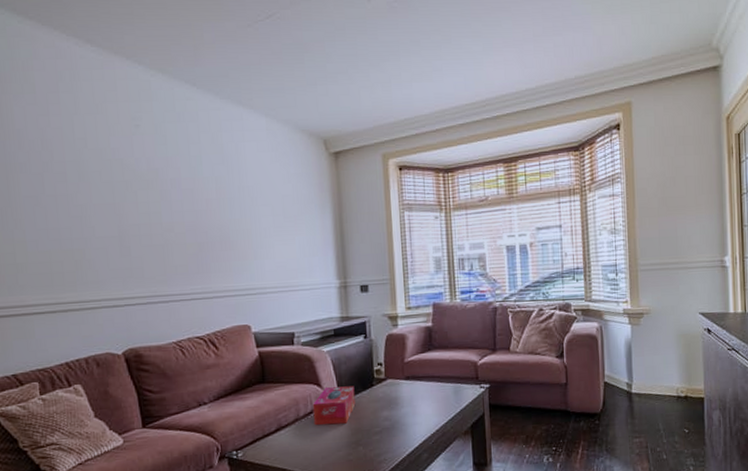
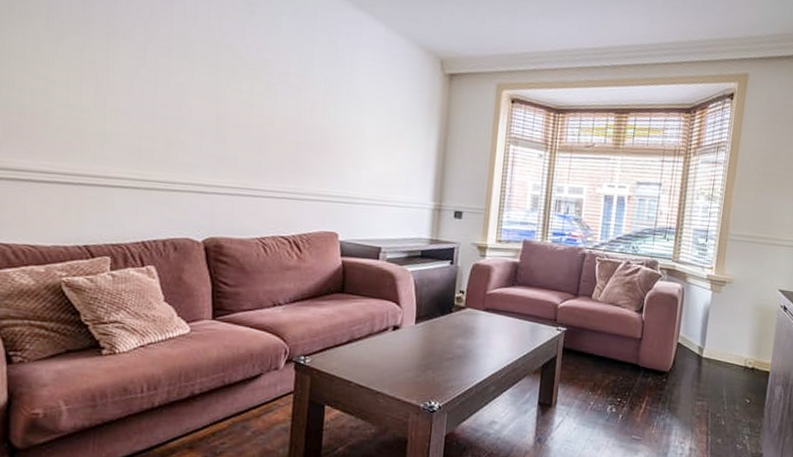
tissue box: present [312,386,356,426] -> none [387,307,433,345]

